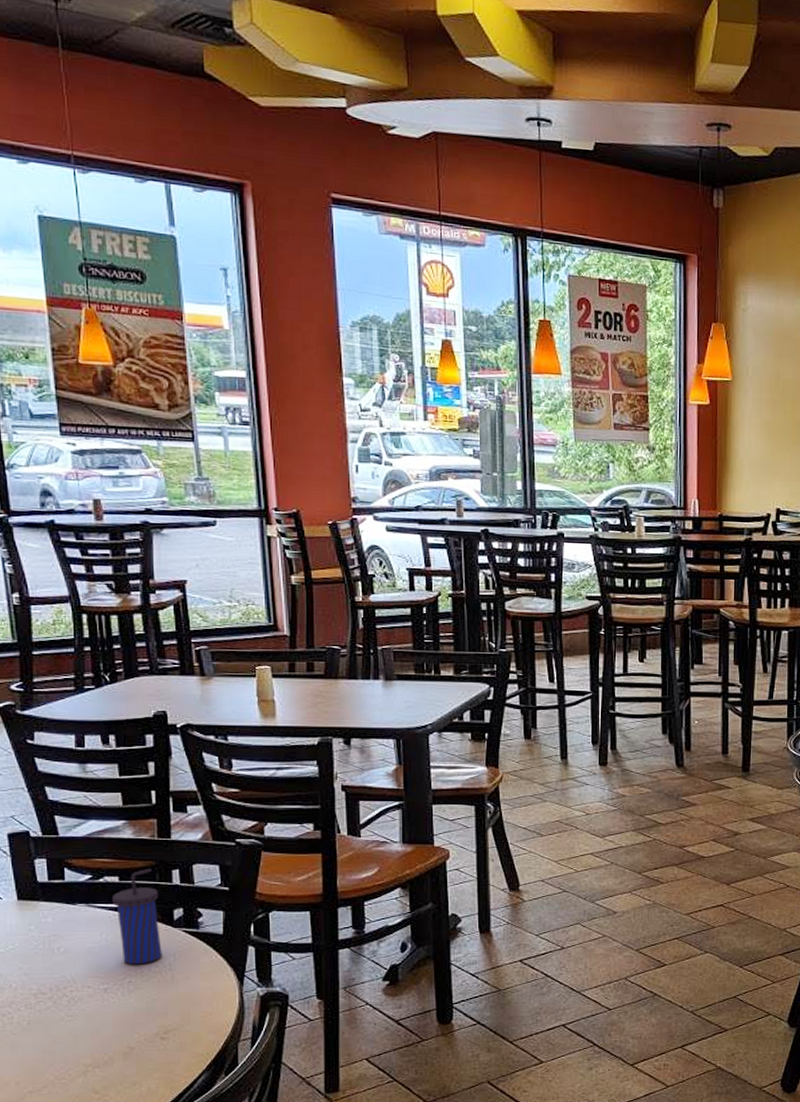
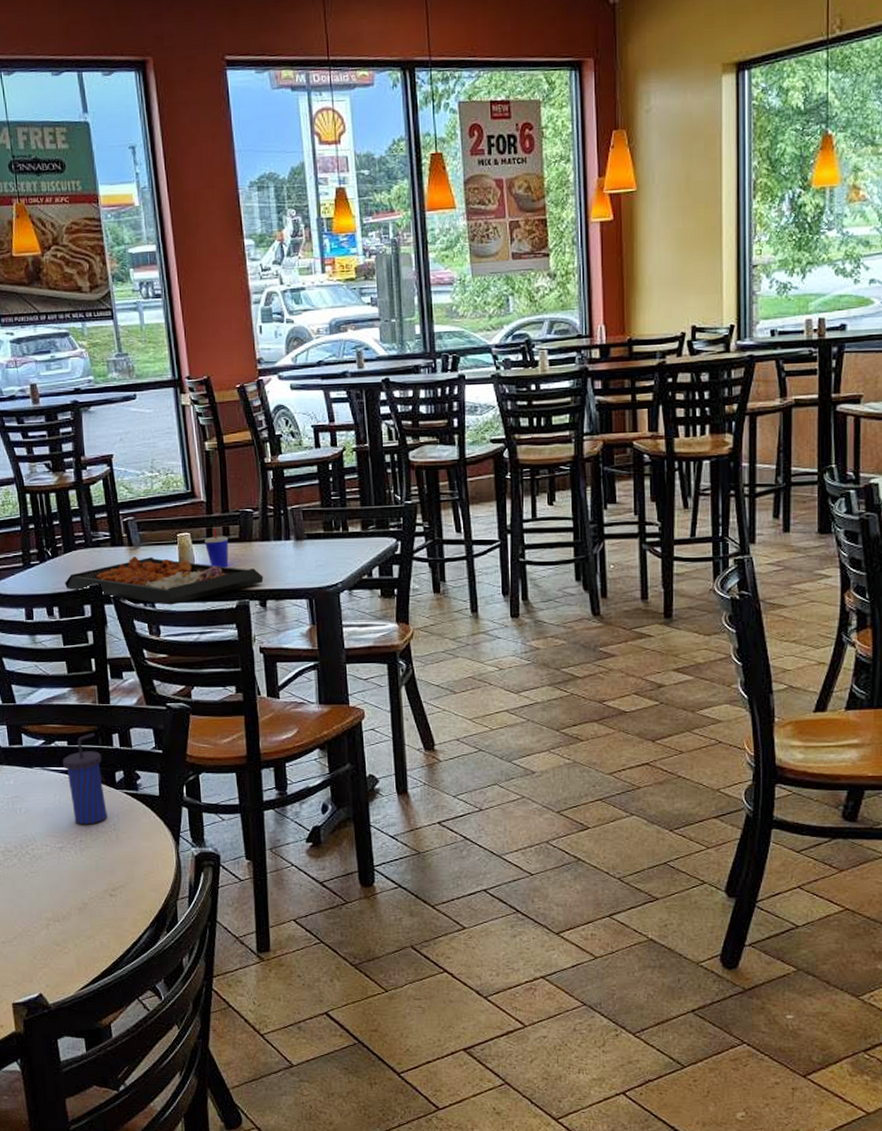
food tray: none [123,687,349,739] -> present [64,556,264,605]
beverage cup: none [285,663,313,704] -> present [204,528,229,568]

